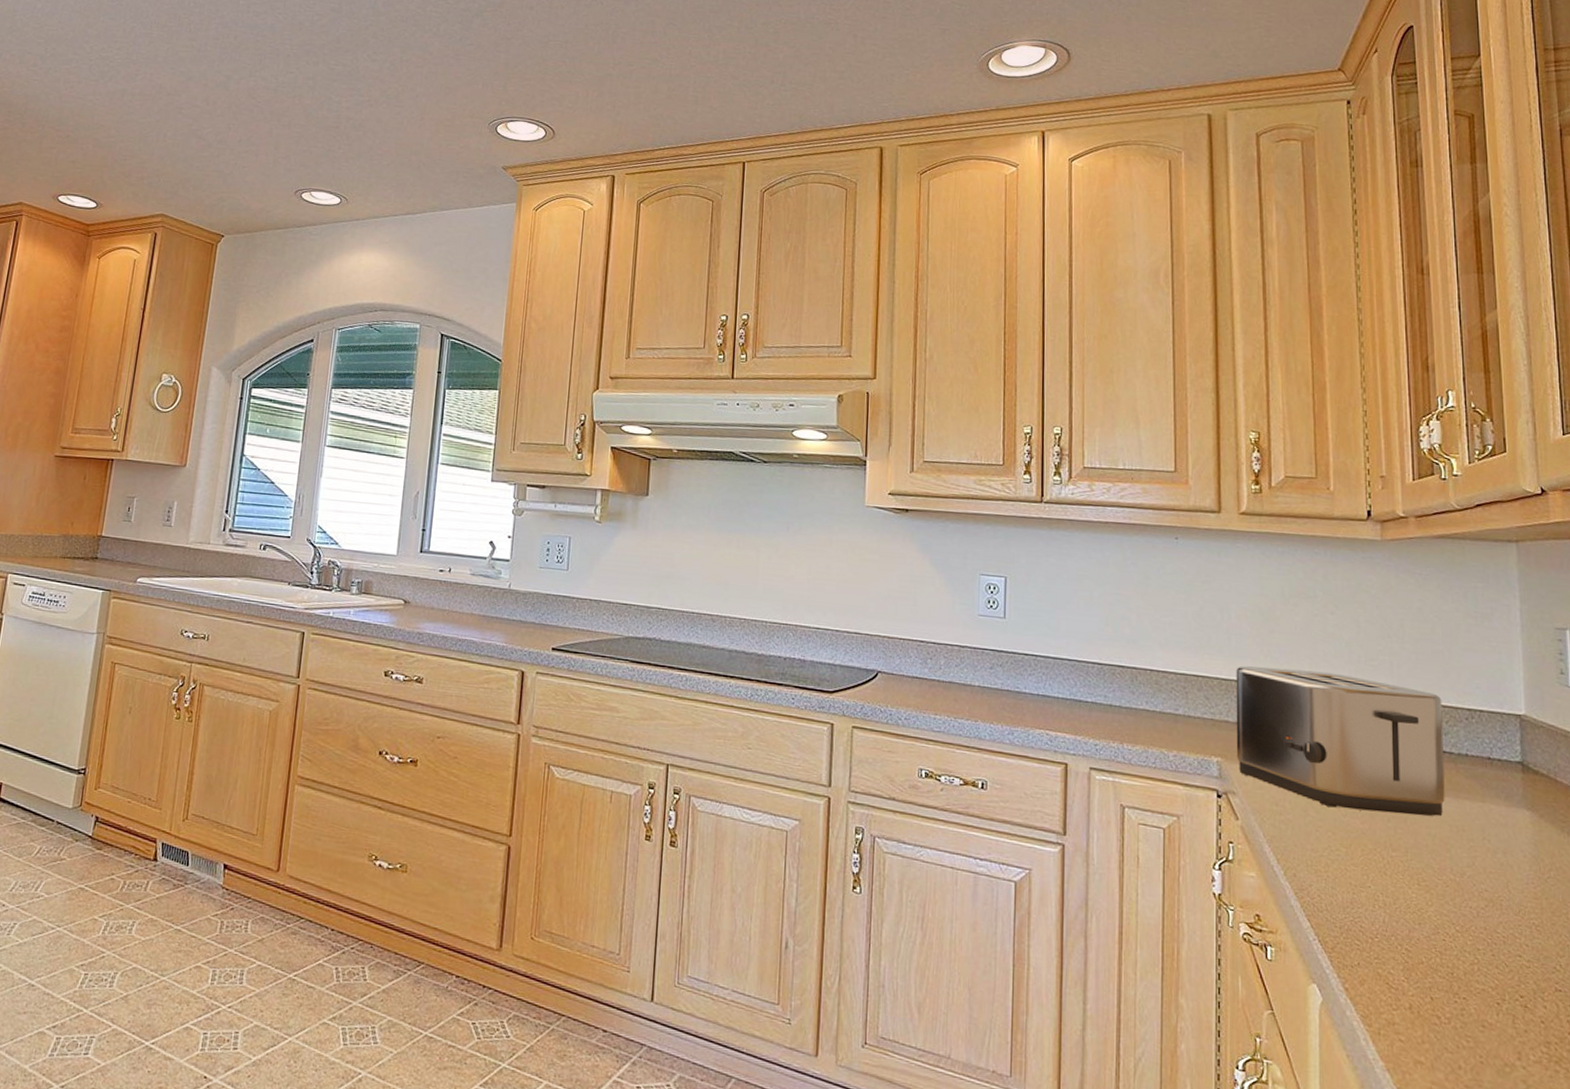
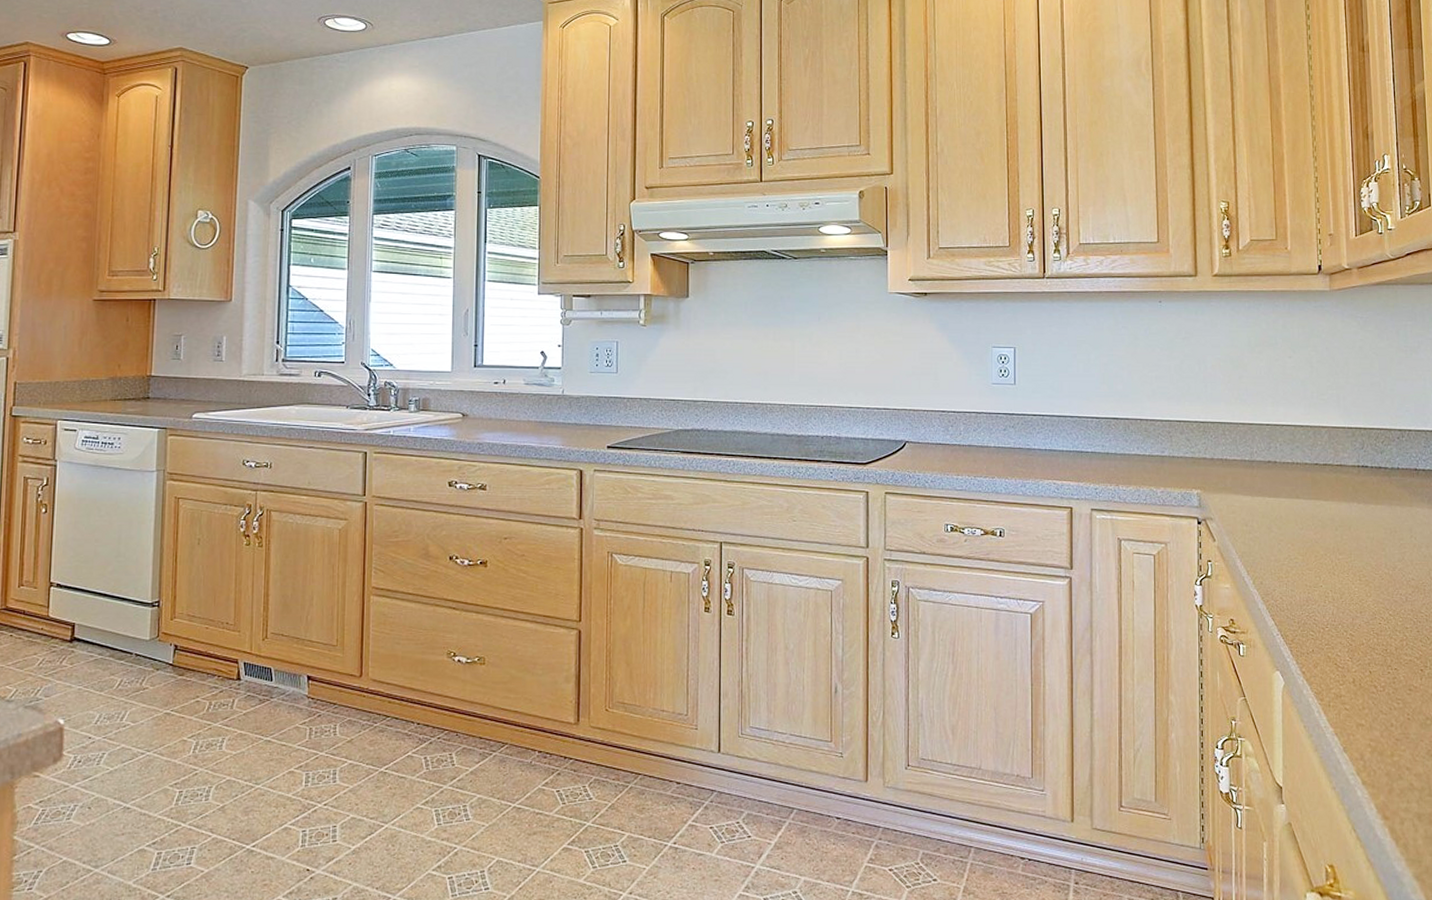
toaster: present [1236,666,1445,817] -> none [1211,408,1381,523]

